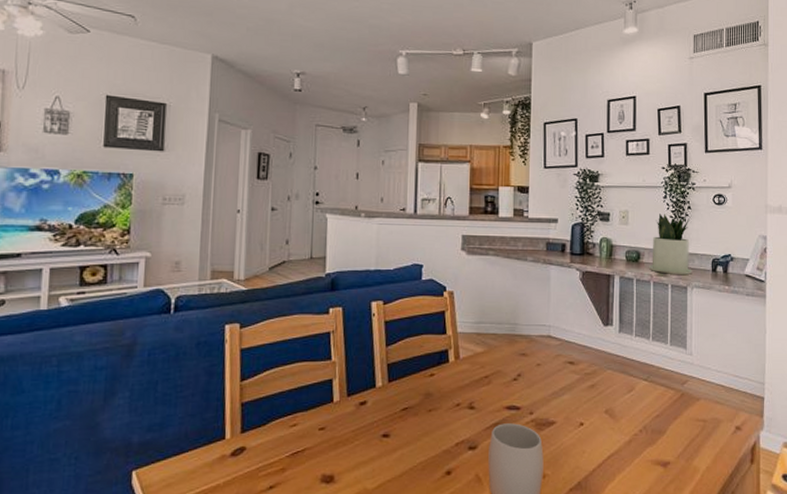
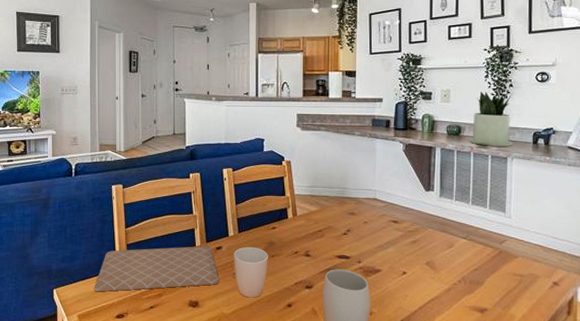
placemat: none [192,402,363,471] -> present [94,246,220,292]
cup: none [381,399,424,466] -> present [234,246,268,298]

